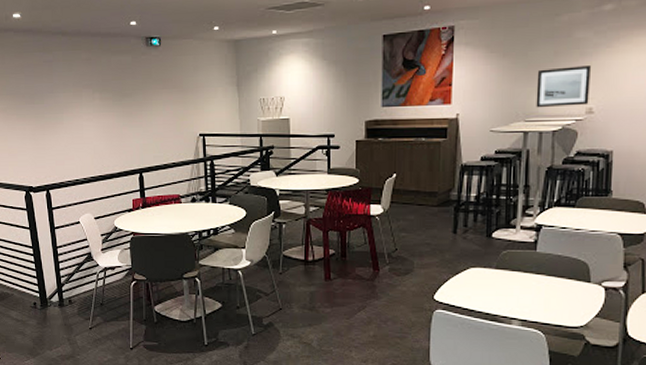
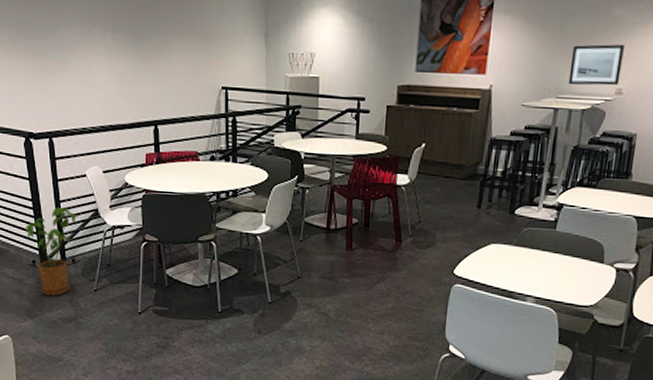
house plant: none [27,253,75,335] -> present [25,207,79,296]

